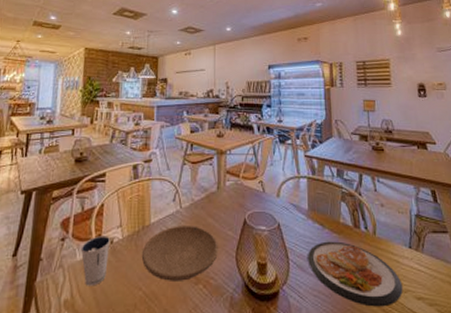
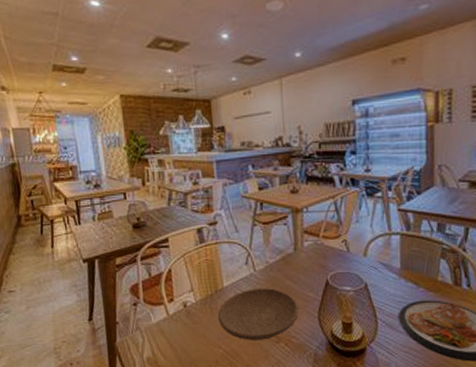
dixie cup: present [80,236,111,286] -> none [154,300,184,346]

